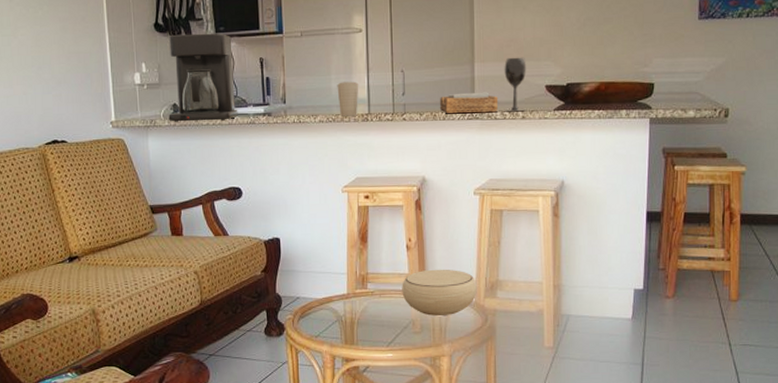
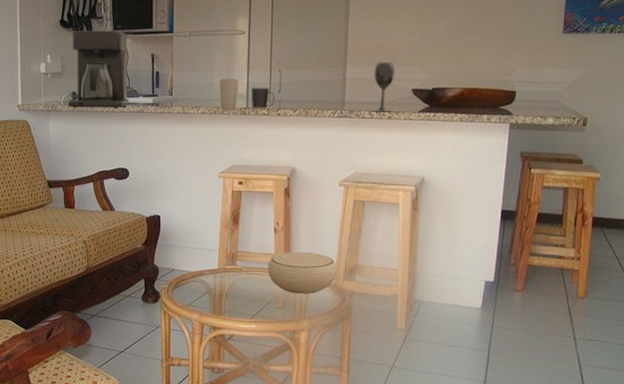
mug: none [372,89,399,116] -> present [250,86,275,111]
napkin holder: present [439,92,499,114] -> none [311,92,367,112]

